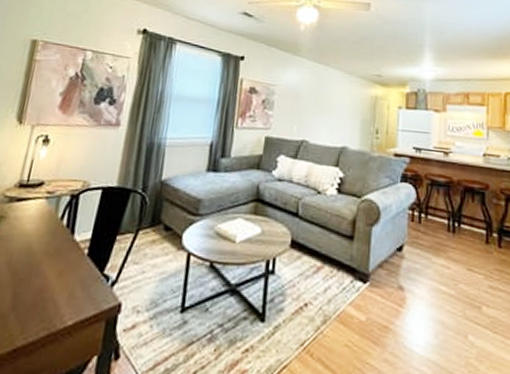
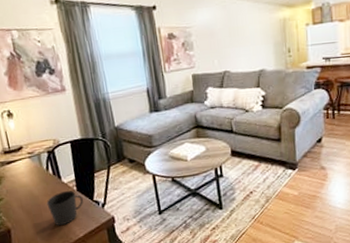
cup: none [41,252,92,303] -> present [46,190,84,226]

